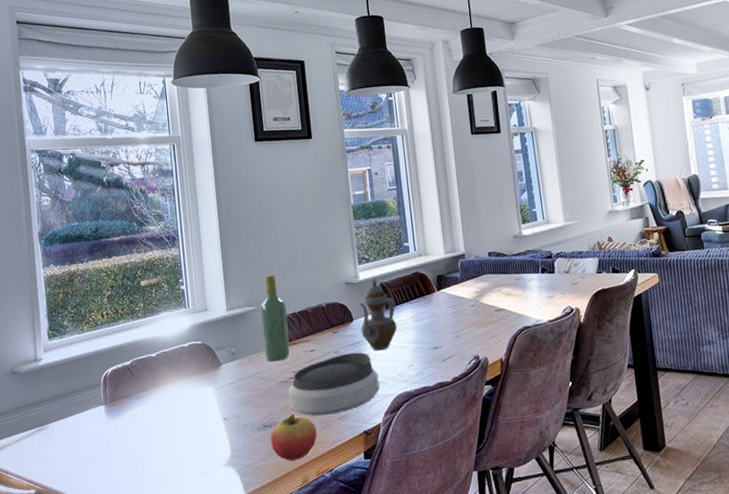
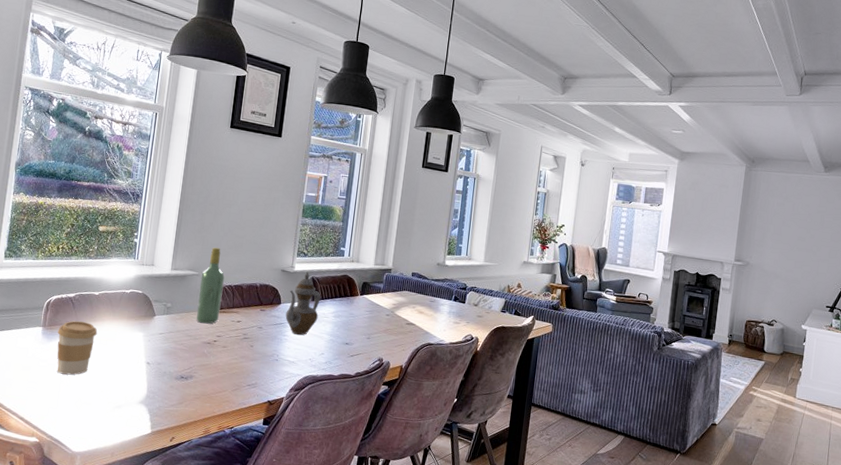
coffee cup: none [121,389,164,452] -> present [57,321,98,375]
fruit: present [270,414,317,461] -> none [184,372,227,413]
bowl: present [288,352,380,416] -> none [208,330,292,380]

